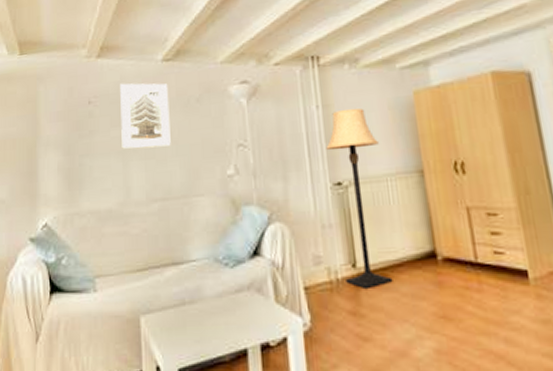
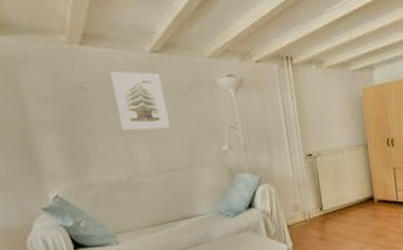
lamp: present [326,108,393,288] -> none [299,99,347,223]

